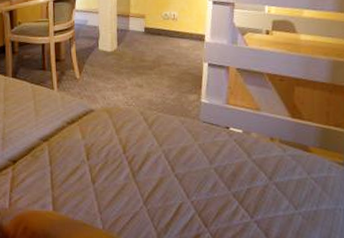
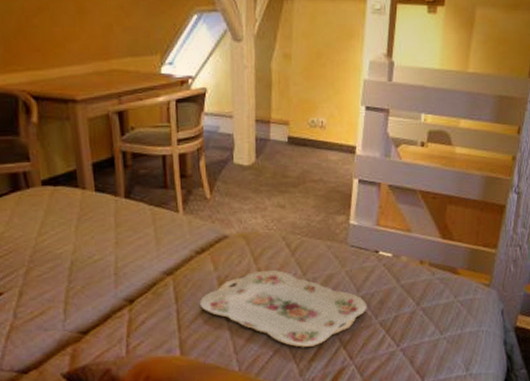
serving tray: none [69,140,220,212] -> present [199,269,367,347]

